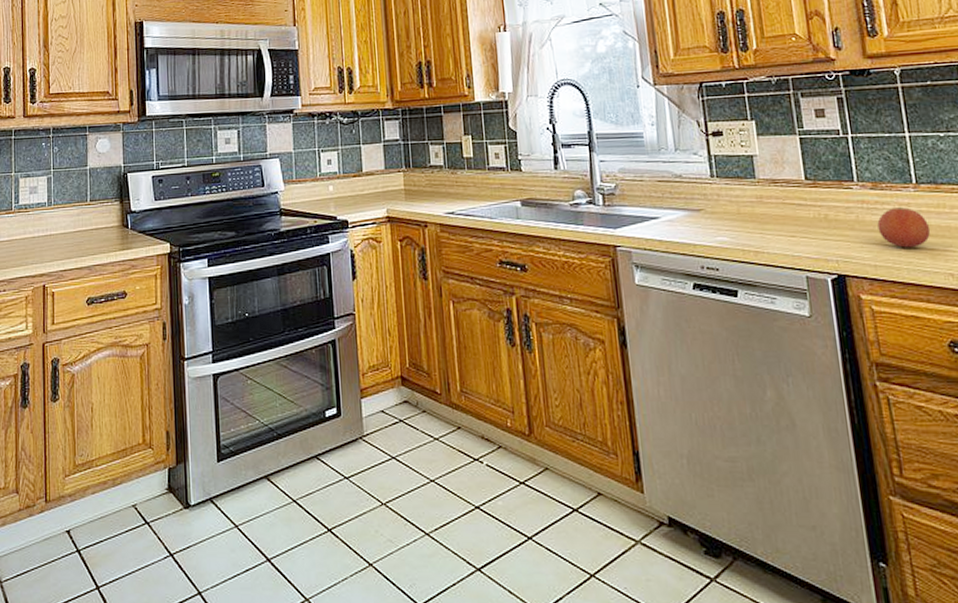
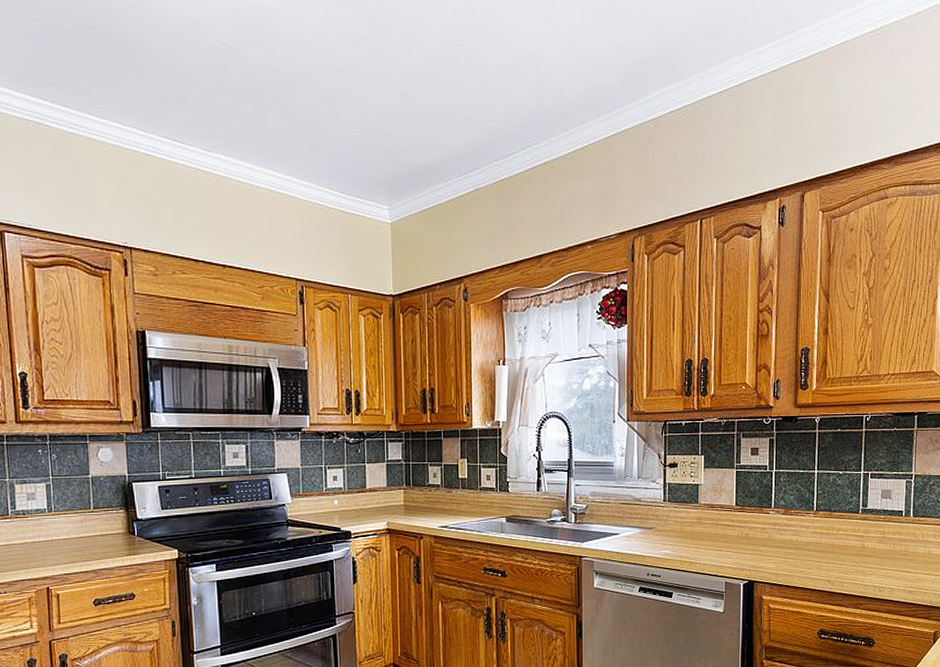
fruit: present [877,206,931,248] -> none [783,528,820,561]

